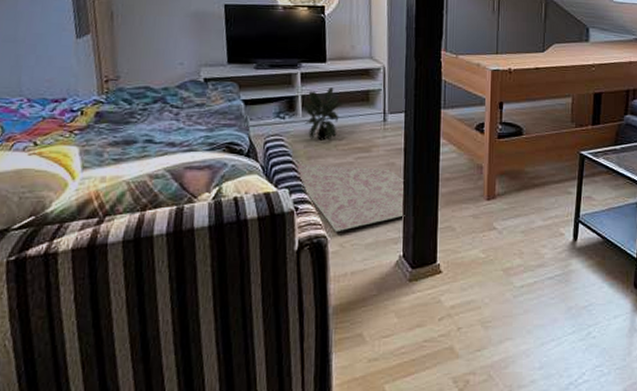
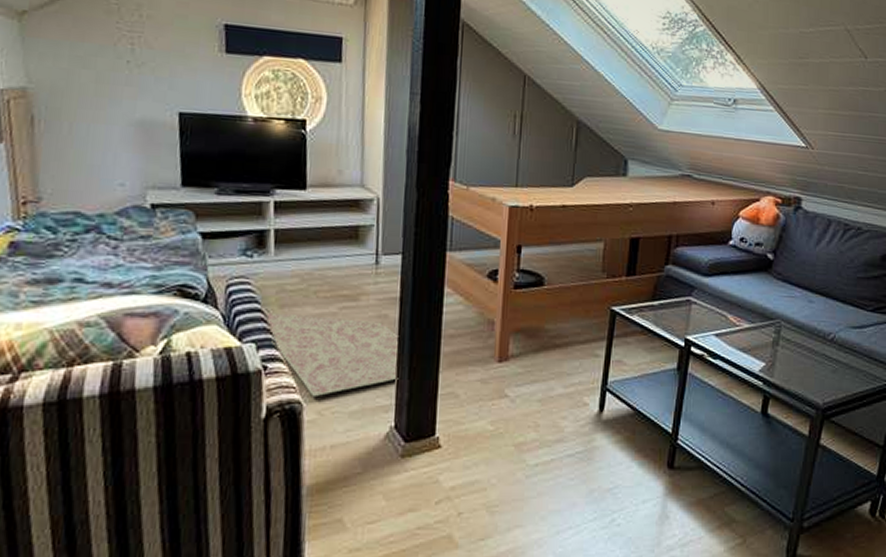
potted plant: present [304,87,344,141] -> none [277,220,327,285]

